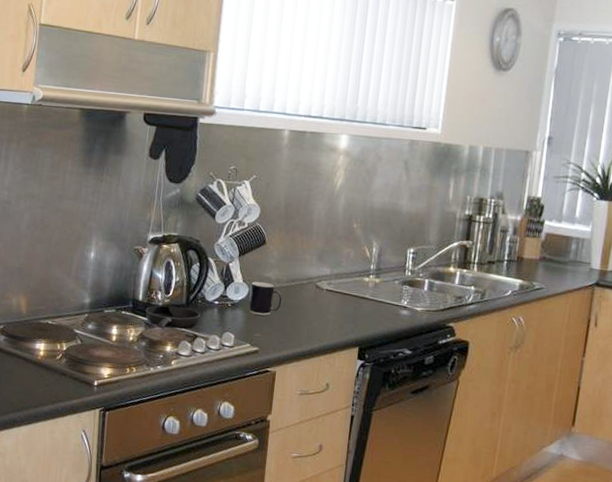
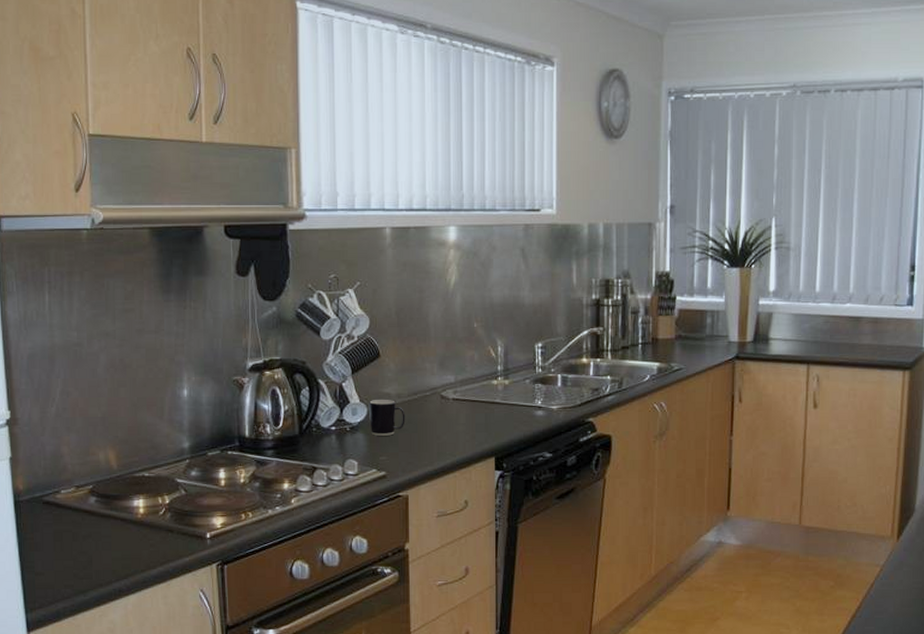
frying pan: present [145,305,200,329] -> none [254,438,317,464]

